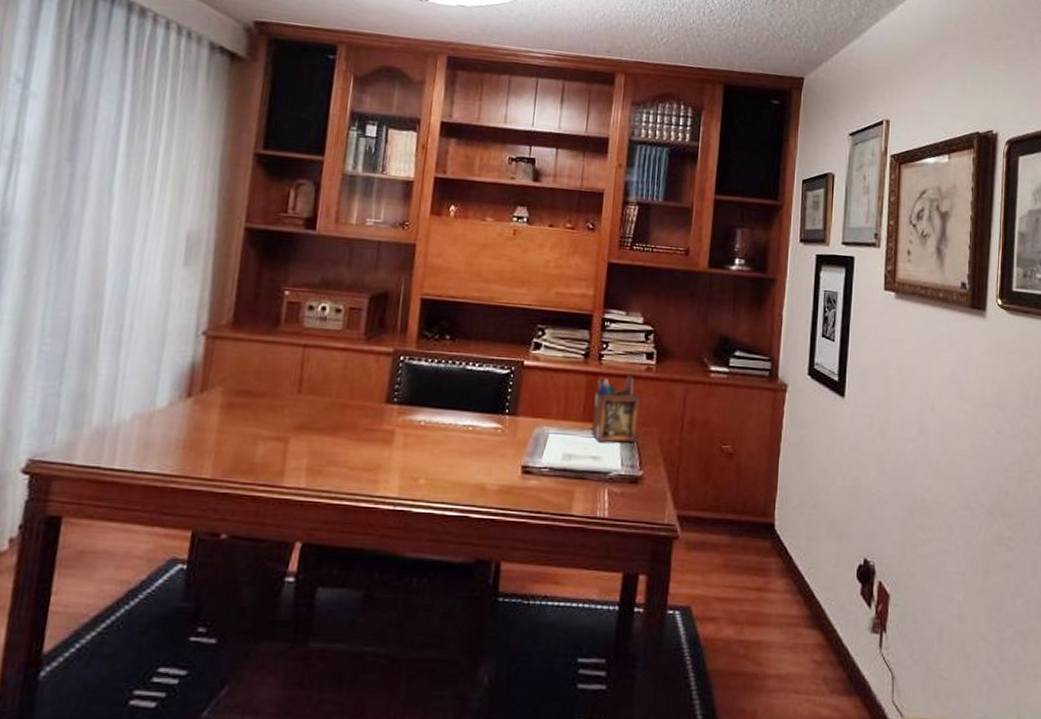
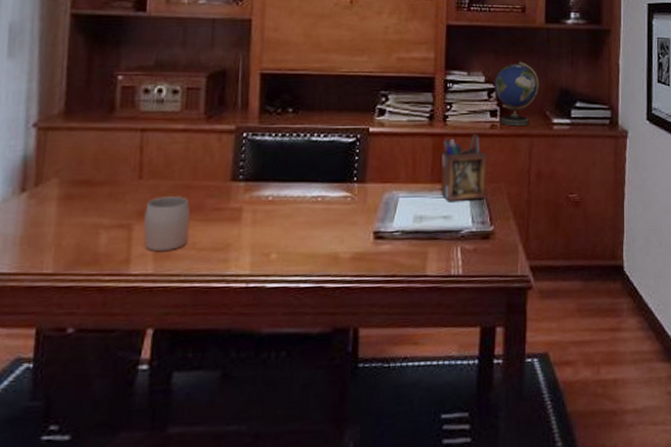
mug: none [298,413,345,467] -> present [143,196,191,251]
globe: none [652,305,699,372] -> present [494,61,539,127]

